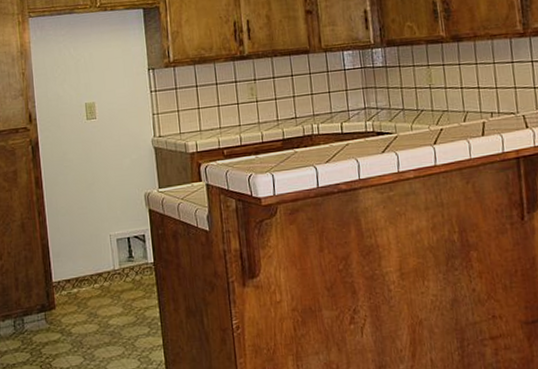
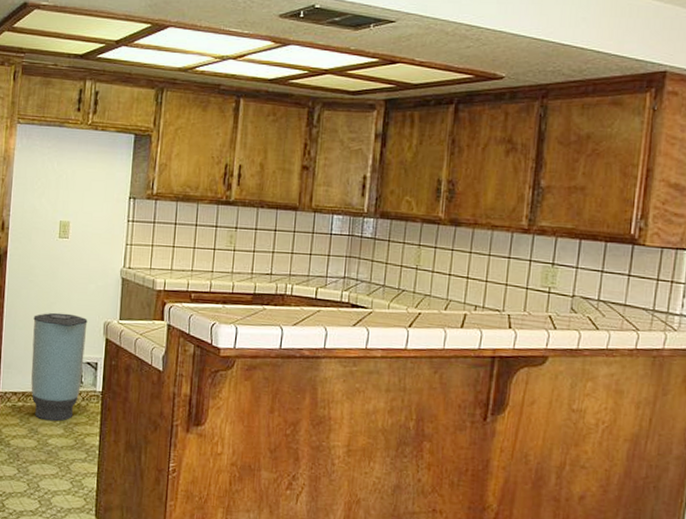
trash can: none [74,191,133,302] -> present [31,312,88,422]

